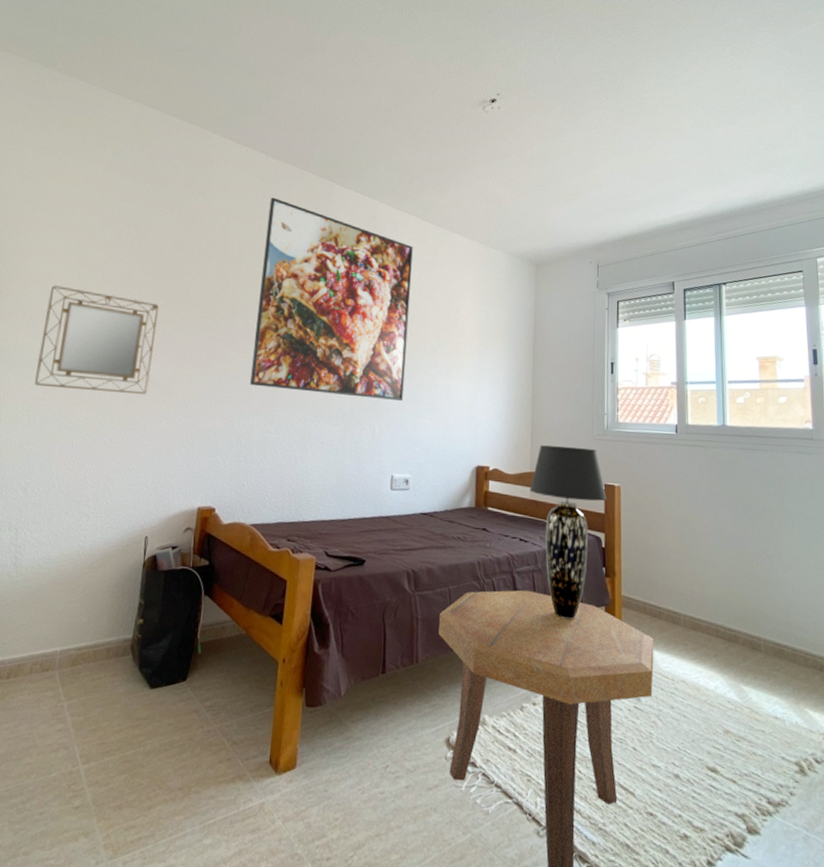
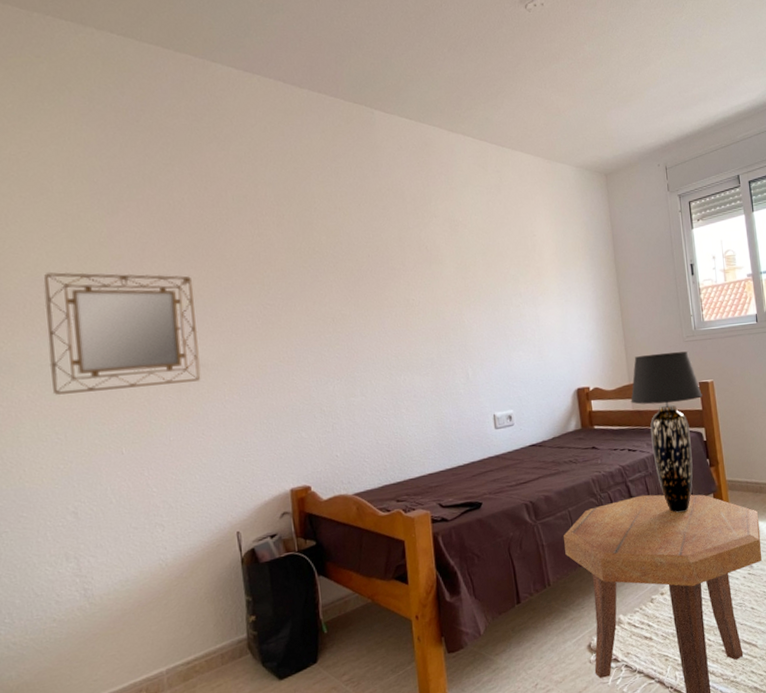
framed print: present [249,197,413,401] -> none [300,133,493,350]

